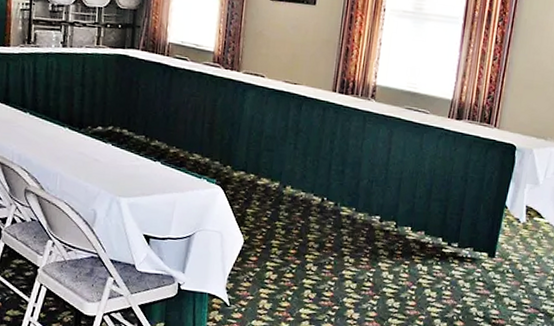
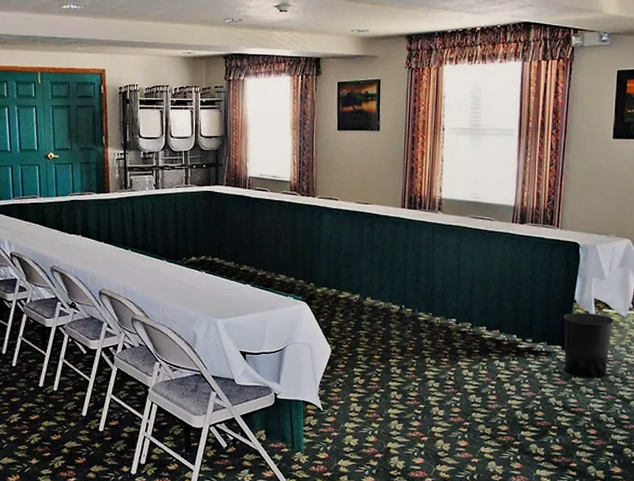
waste bin: none [488,218,545,290] -> present [563,312,615,378]

